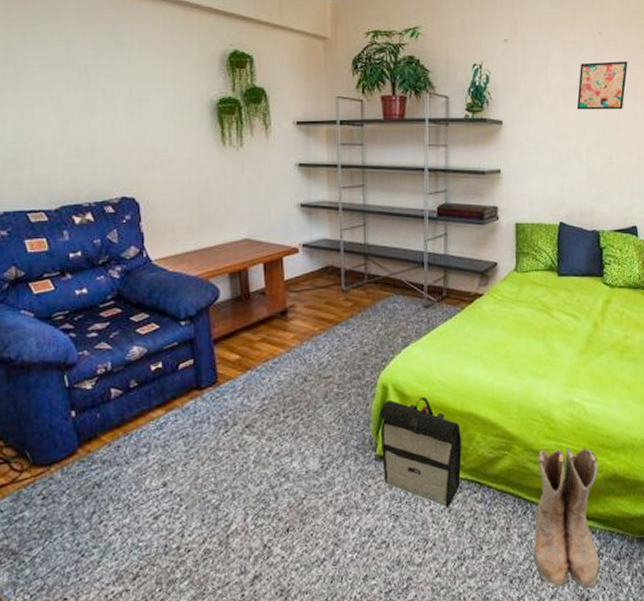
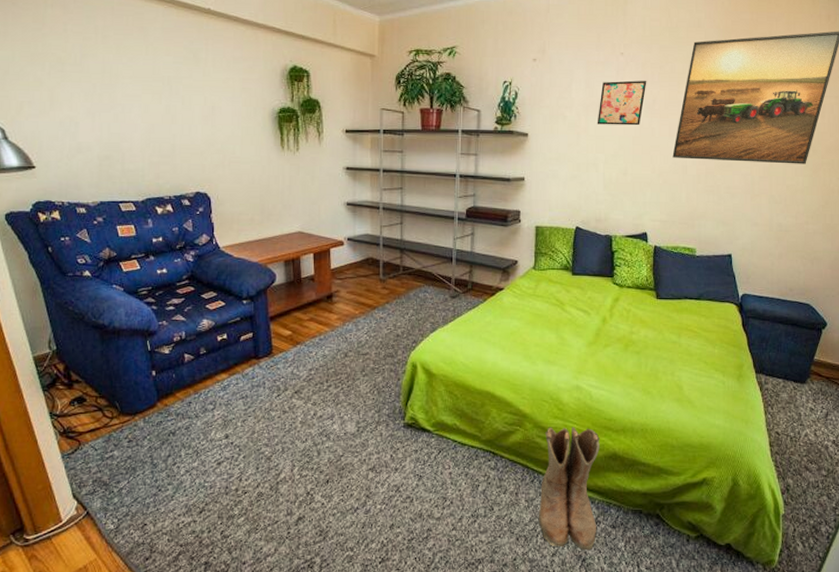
backpack: present [379,397,462,507] -> none [408,376,480,471]

